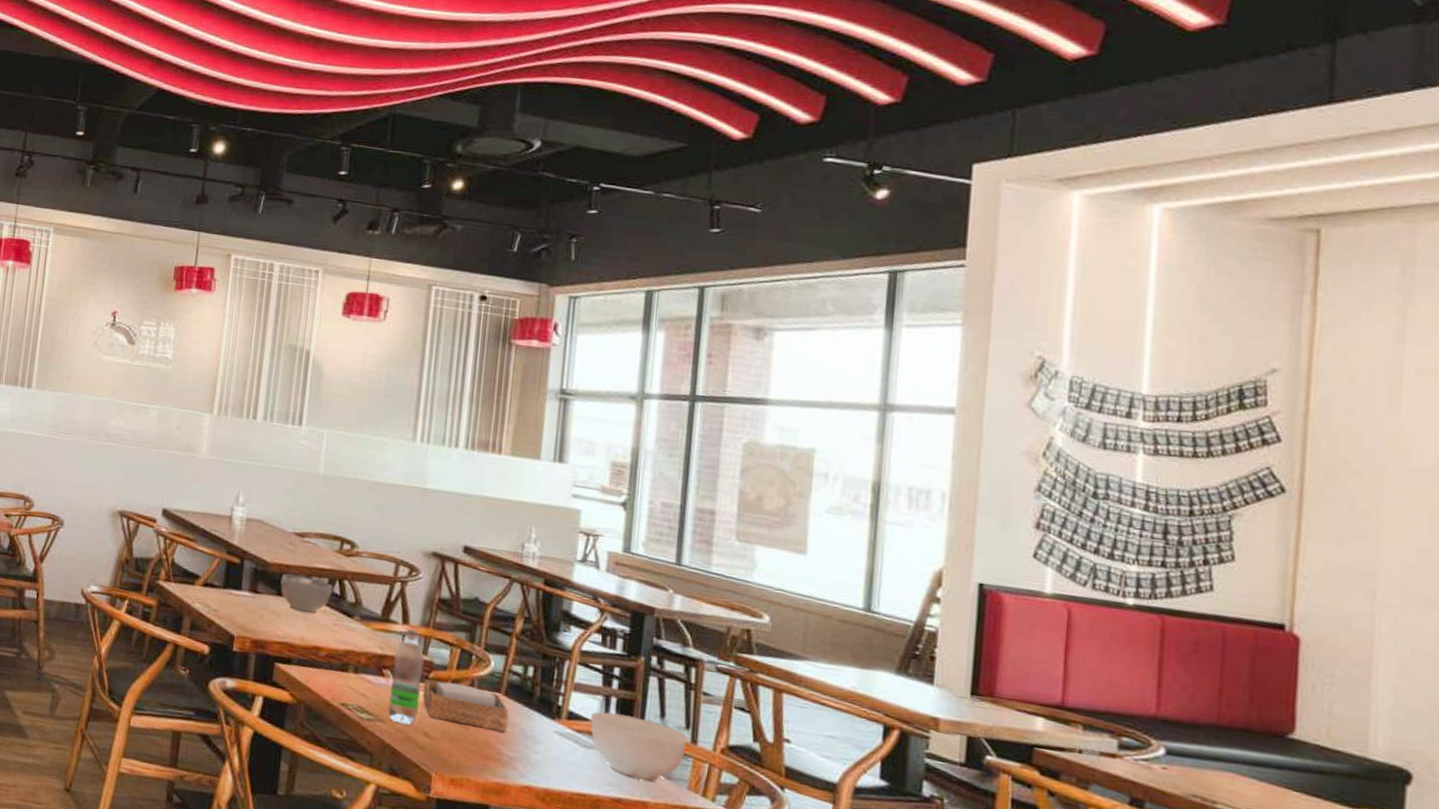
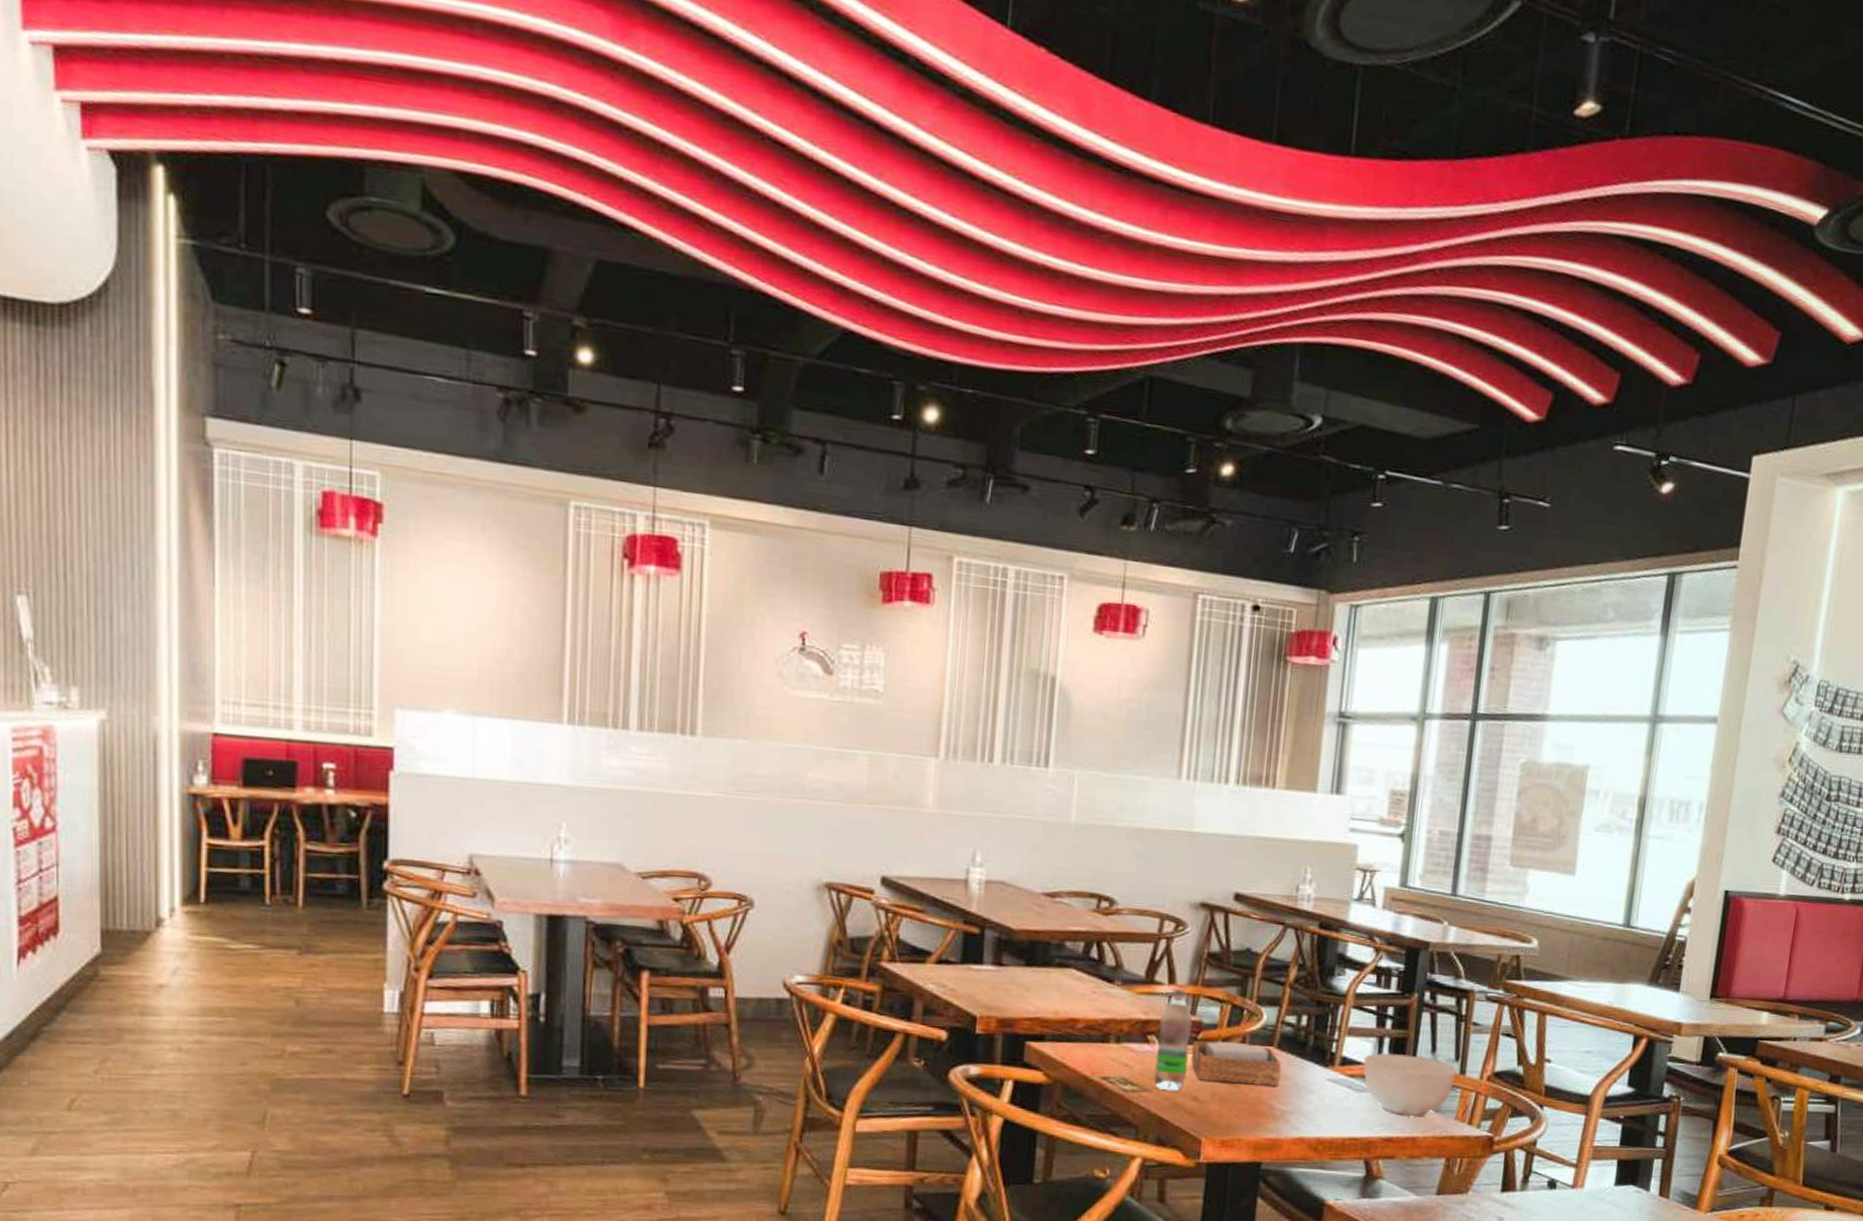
soup bowl: present [280,573,333,614] -> none [1029,940,1090,982]

